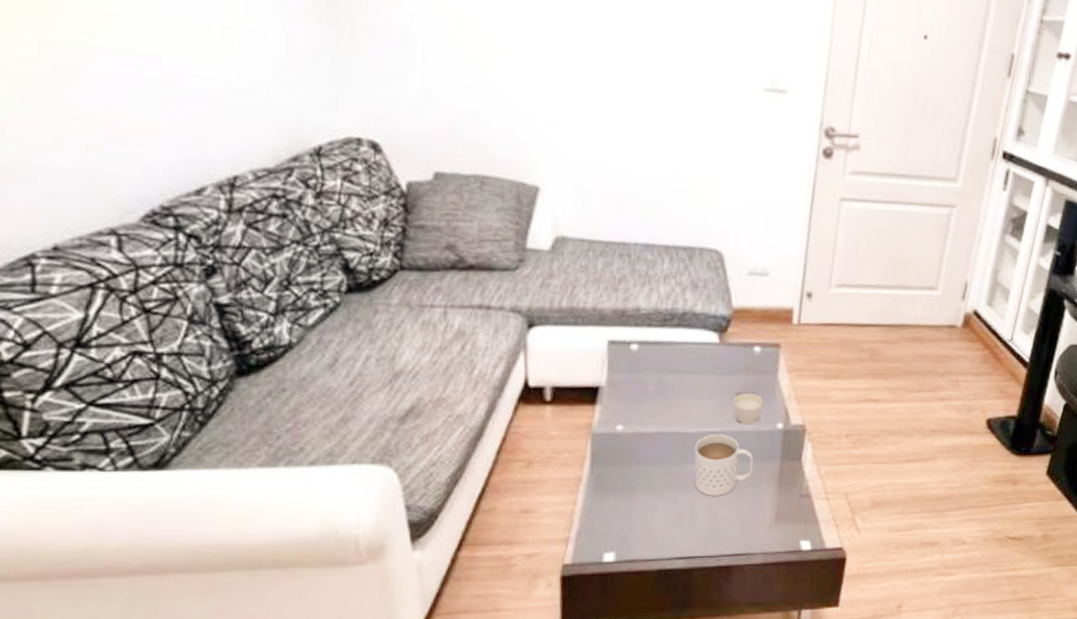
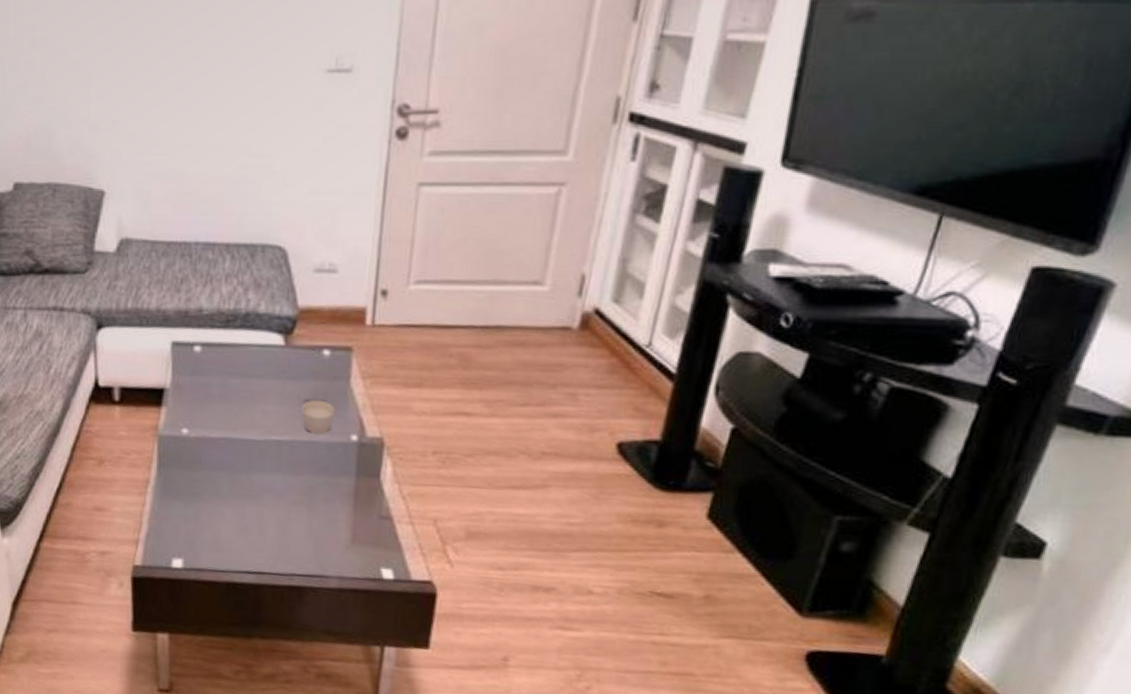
mug: present [693,433,754,496] -> none [261,442,326,510]

